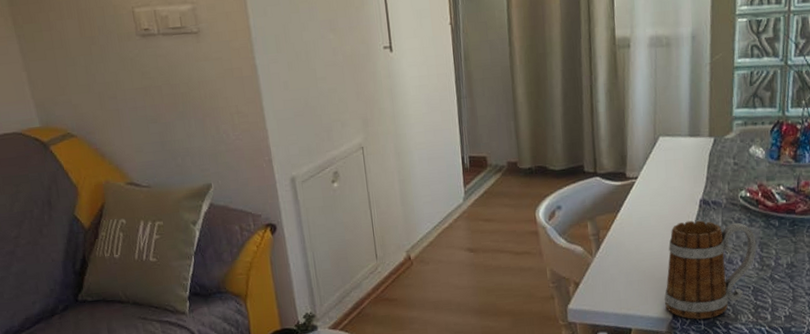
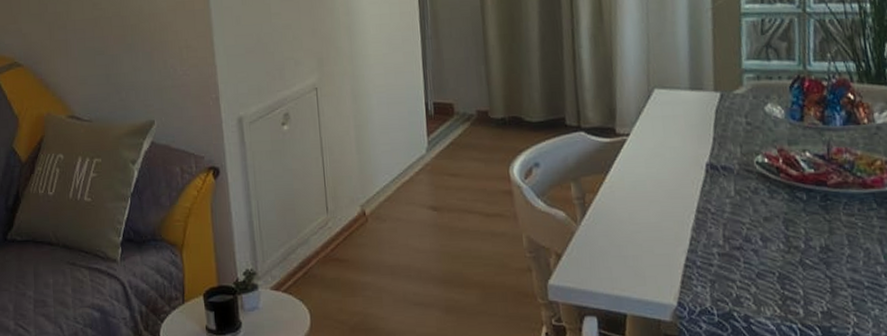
mug: present [664,220,757,320] -> none [666,188,781,309]

